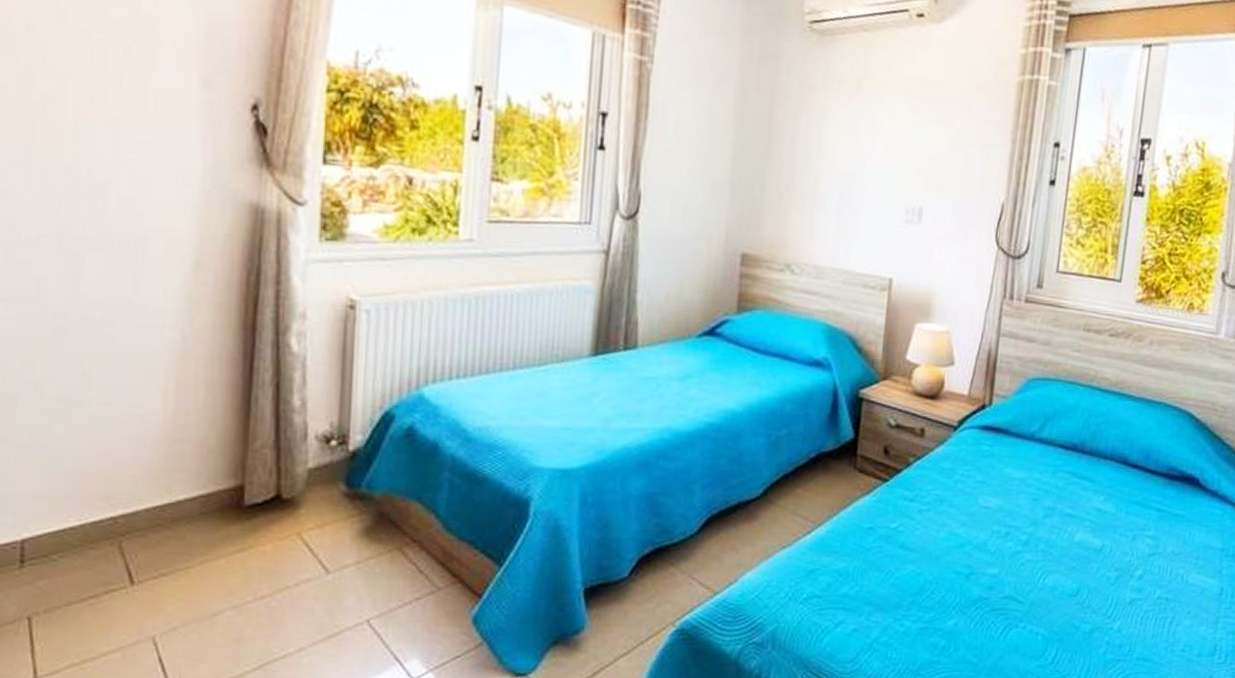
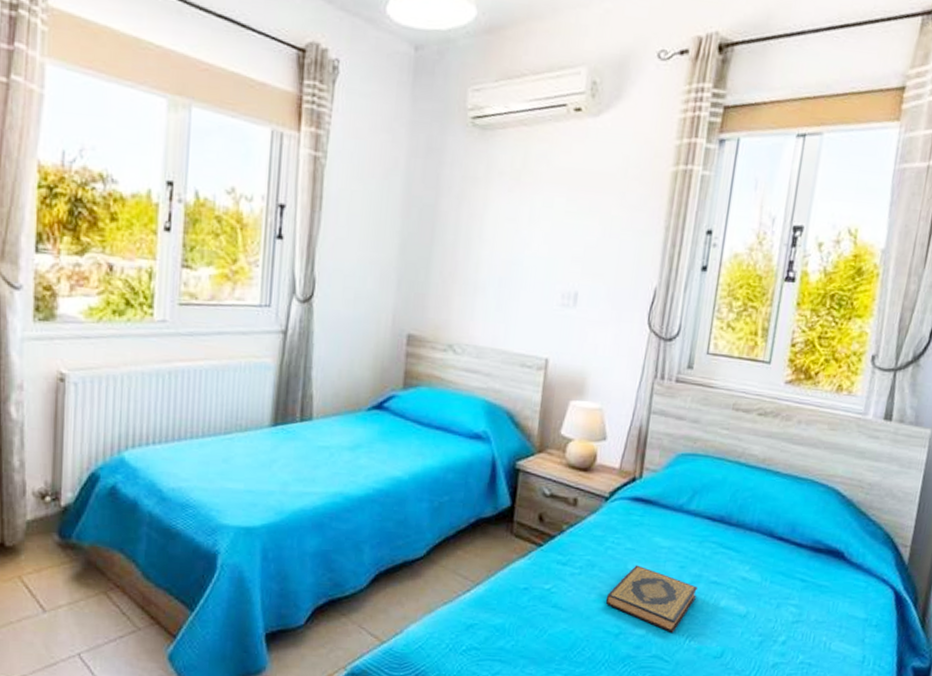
hardback book: none [955,498,1051,571] -> present [605,565,698,633]

